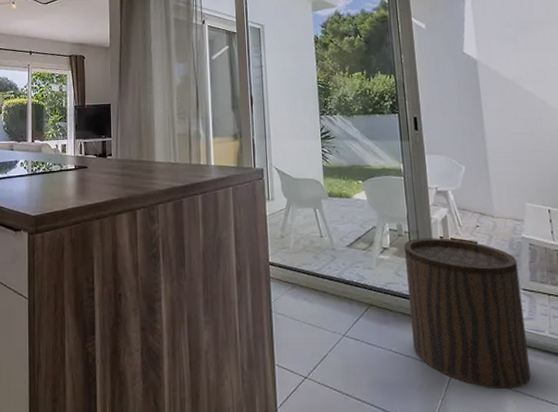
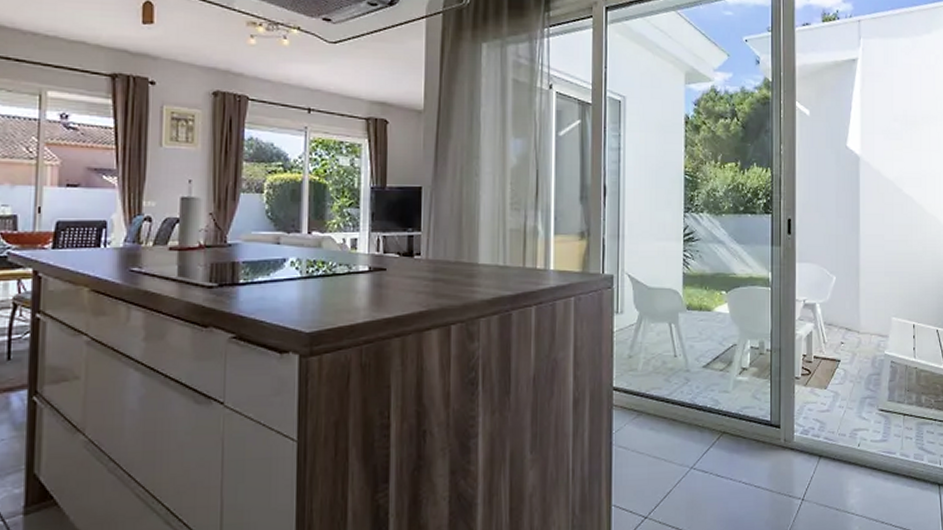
stool: present [404,238,531,390] -> none [765,356,878,516]

